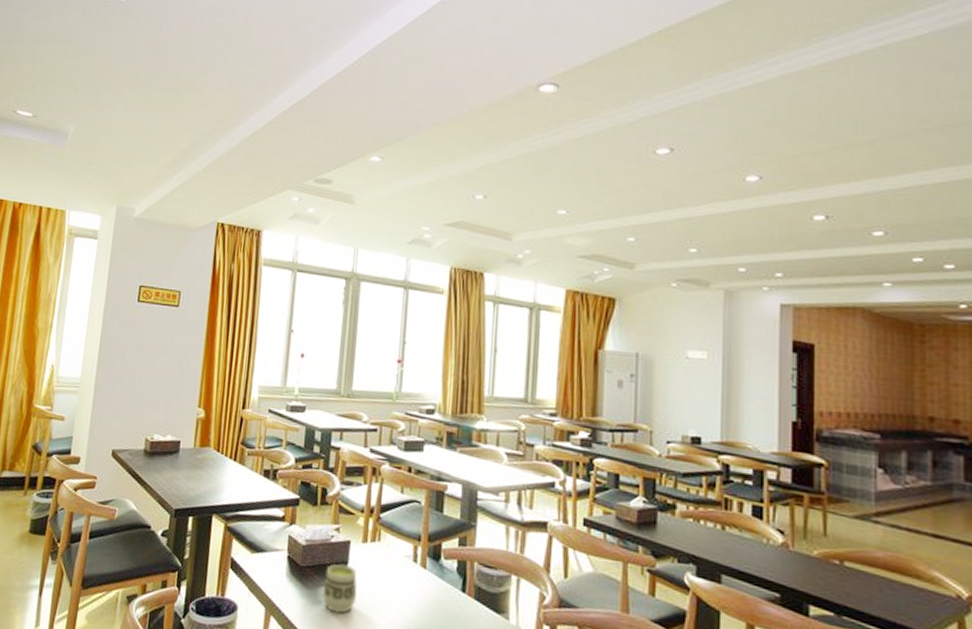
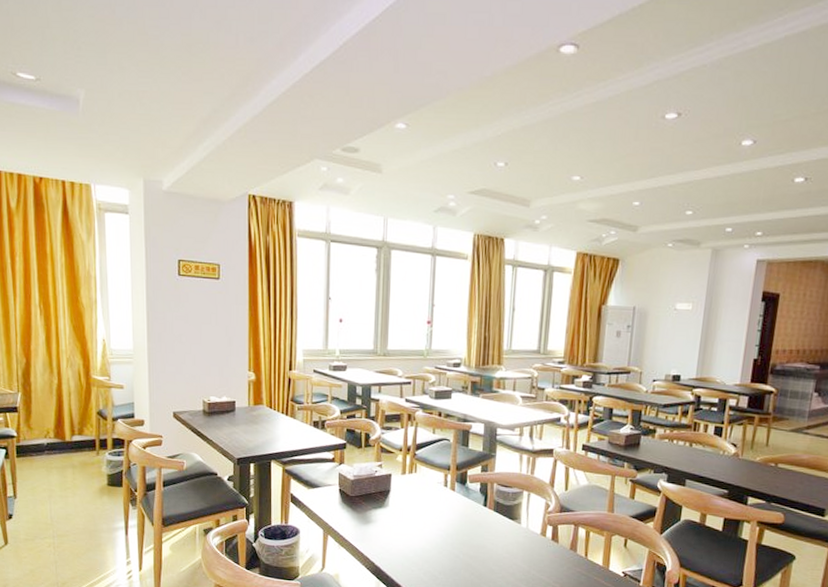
cup: present [322,563,357,614] -> none [370,492,399,530]

